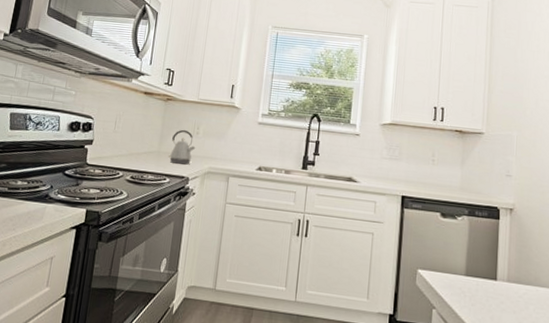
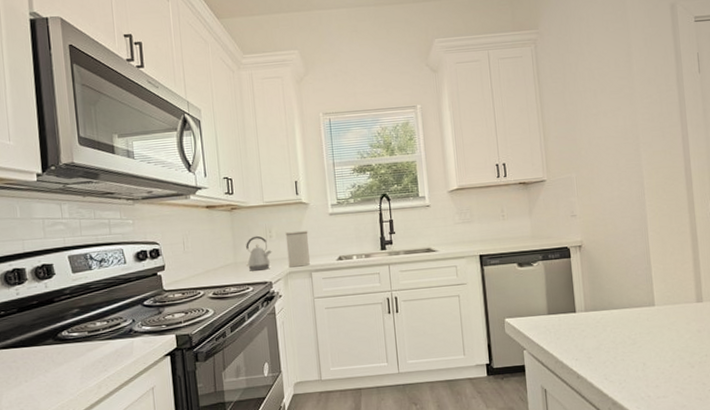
canister: none [208,131,234,169] -> present [285,230,310,268]

